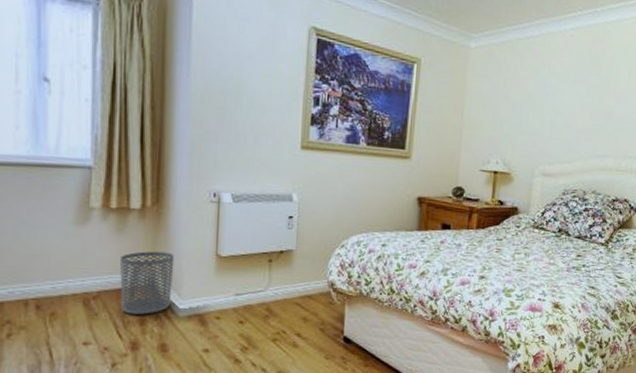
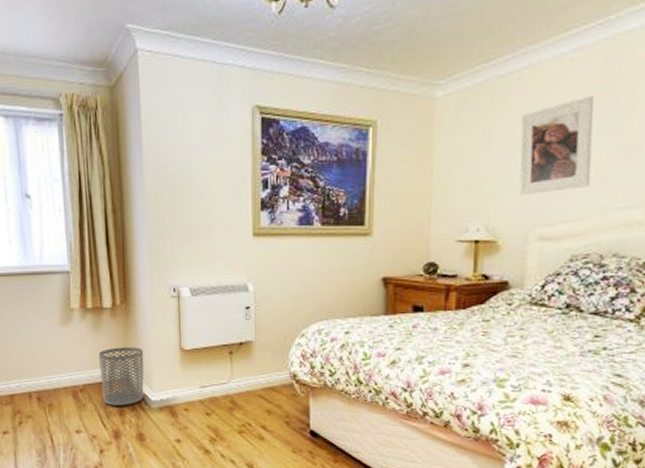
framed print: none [529,65,584,139] -> present [519,95,594,196]

